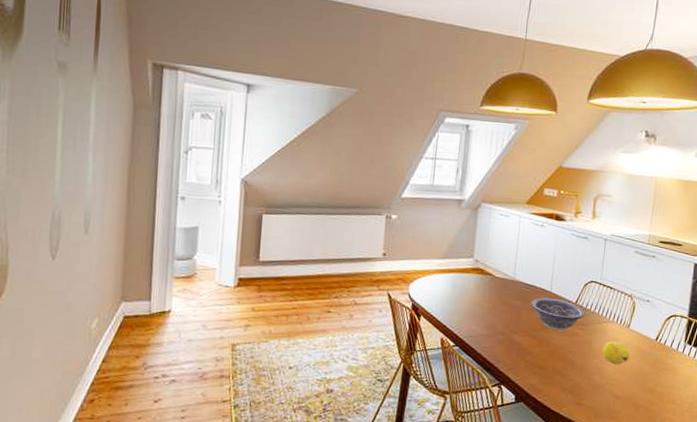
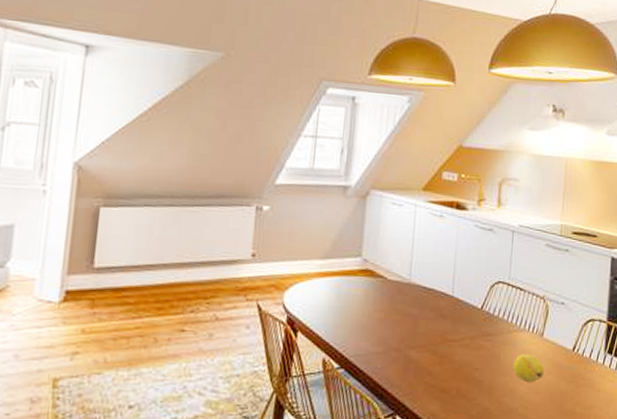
decorative bowl: present [530,297,585,332] -> none [429,303,493,345]

